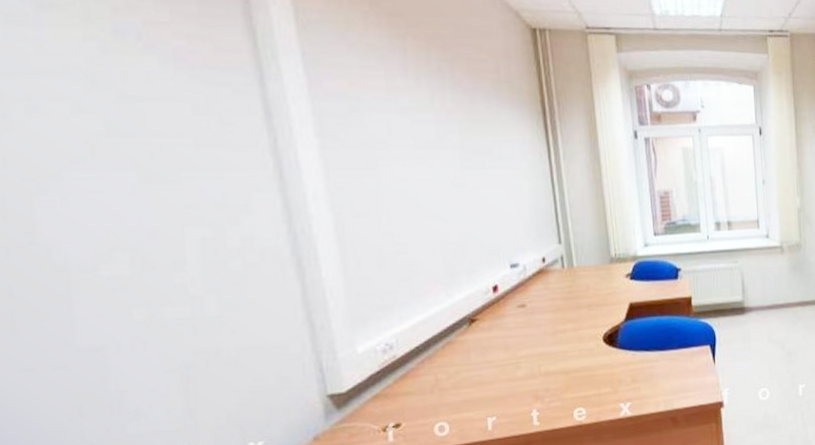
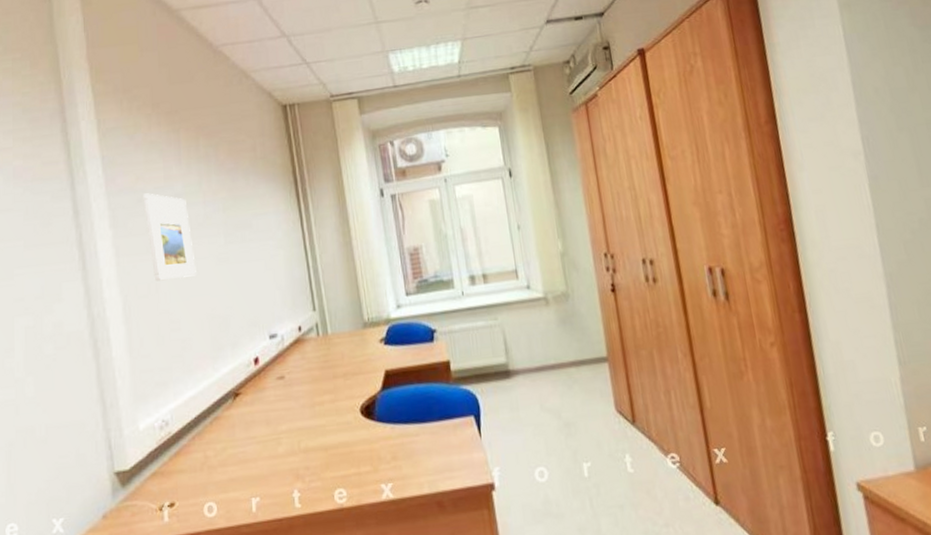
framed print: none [358,102,427,201] -> present [143,193,196,282]

